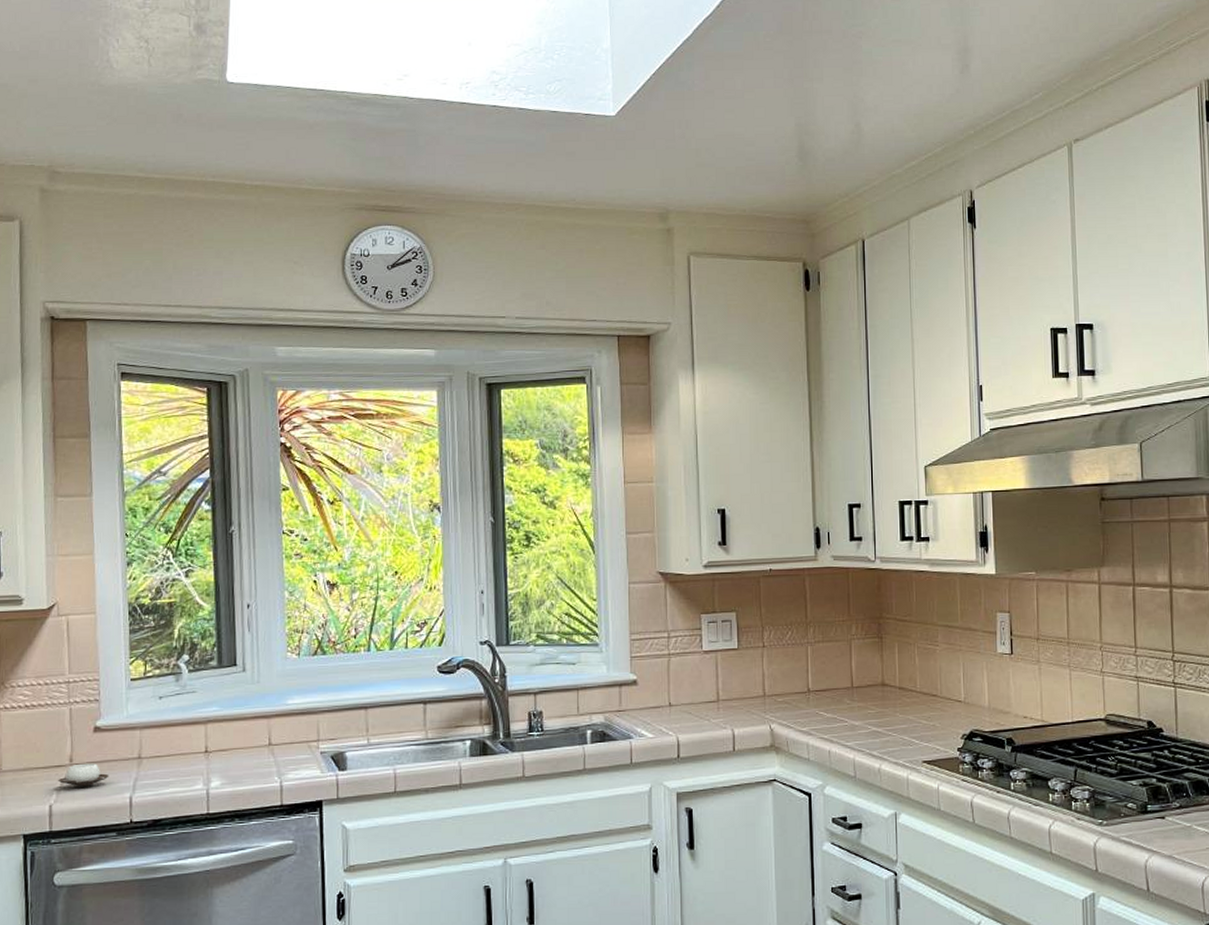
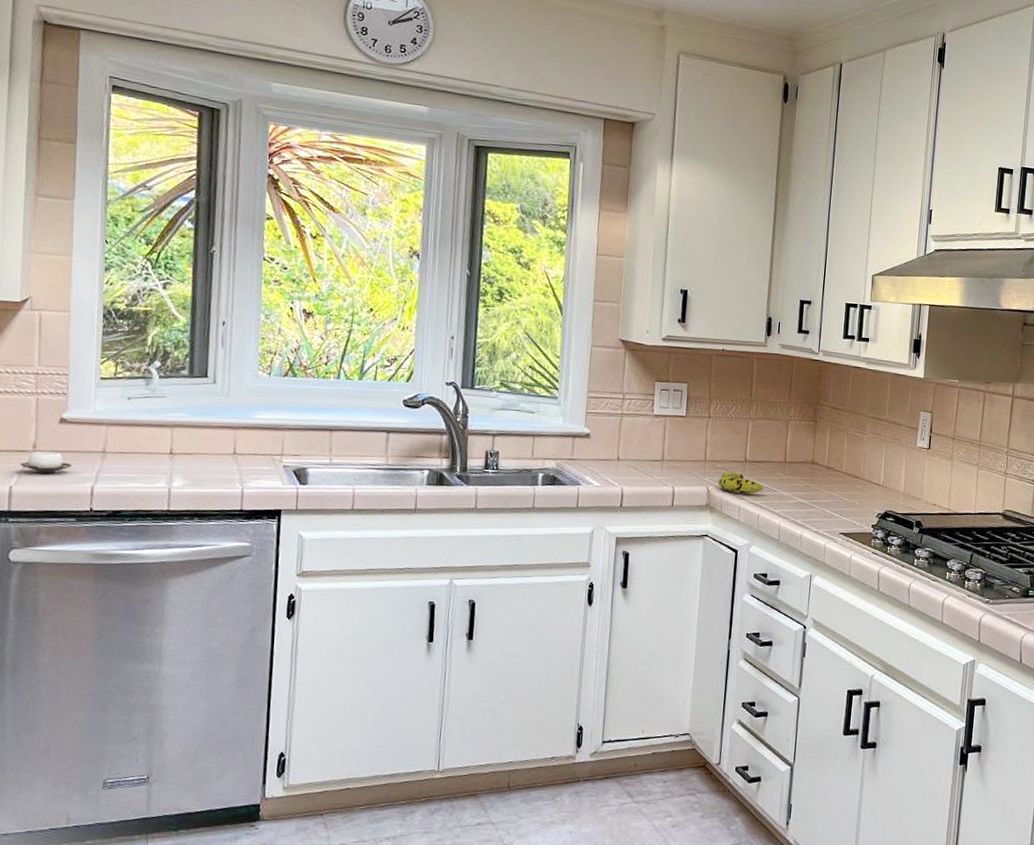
fruit: none [781,705,832,729] -> present [718,472,764,494]

